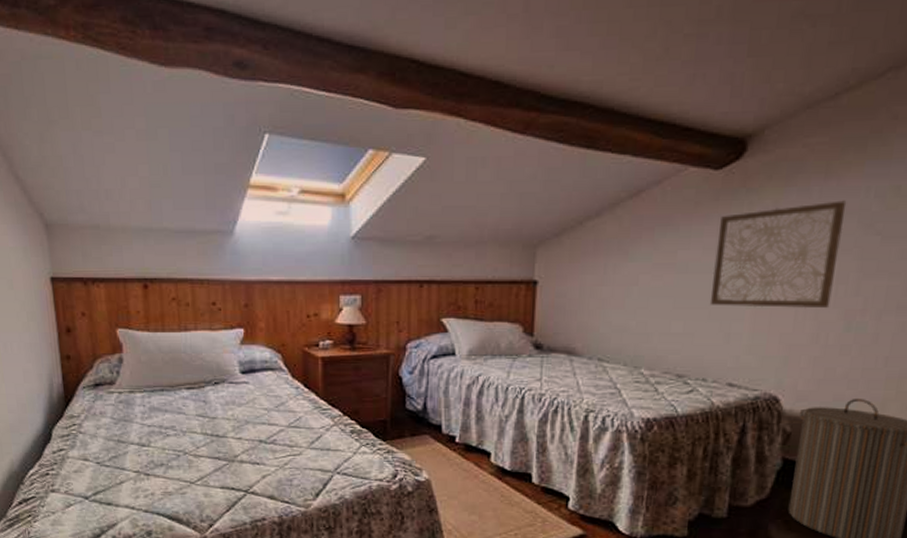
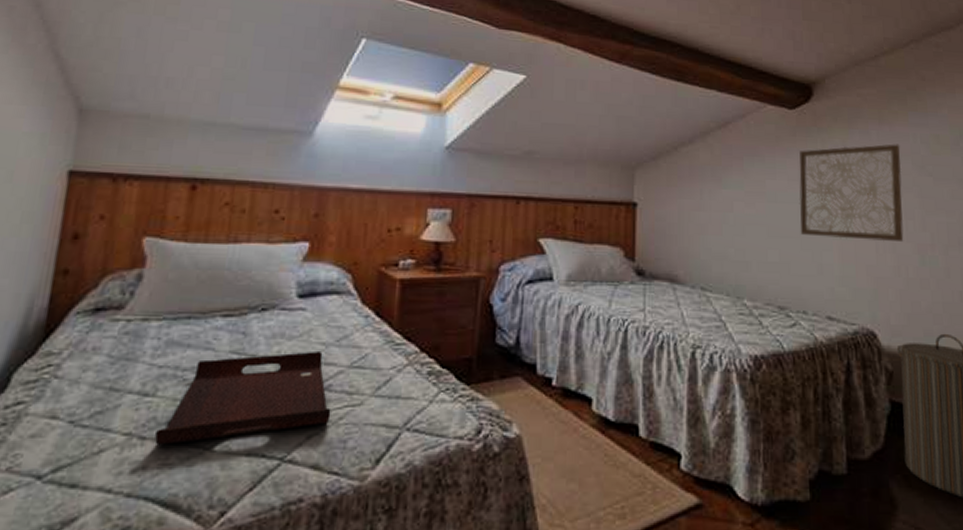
serving tray: none [155,415,278,480] -> present [155,352,331,445]

